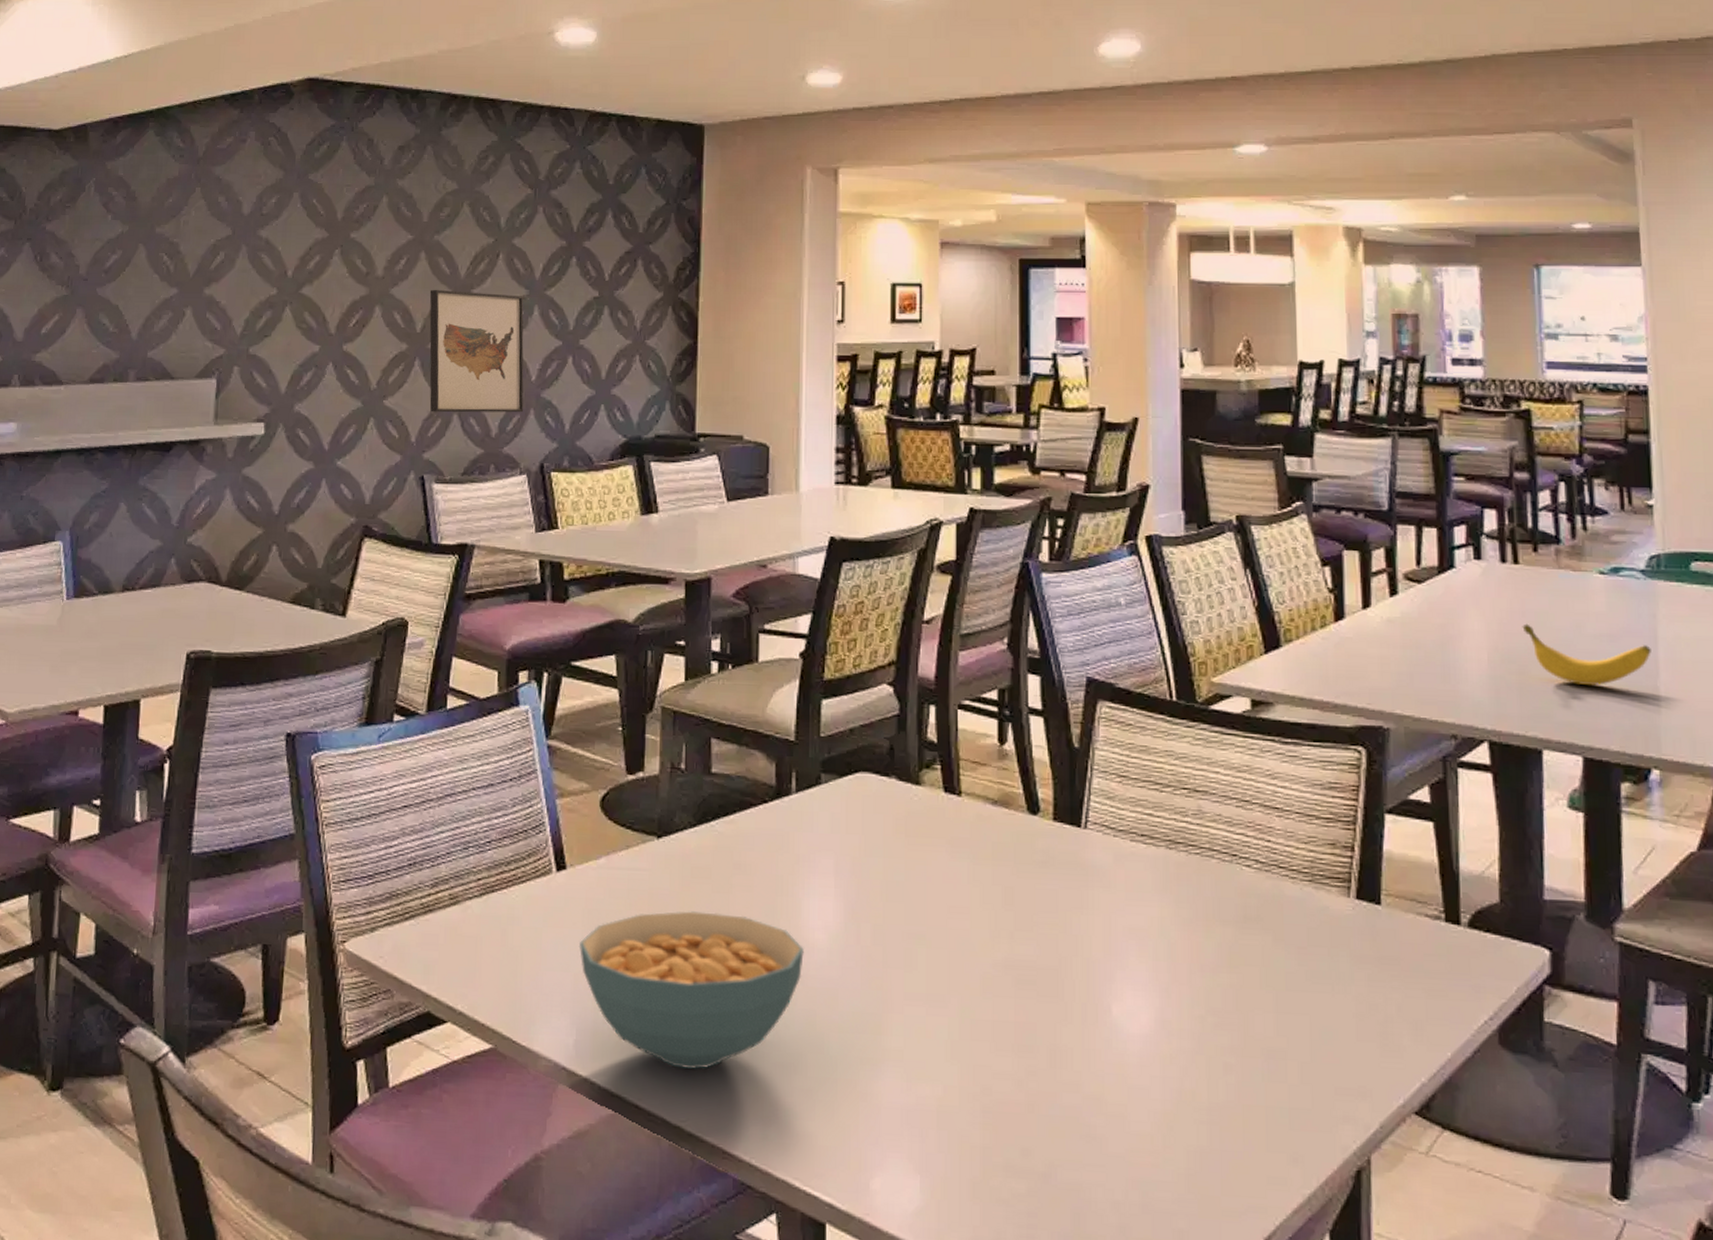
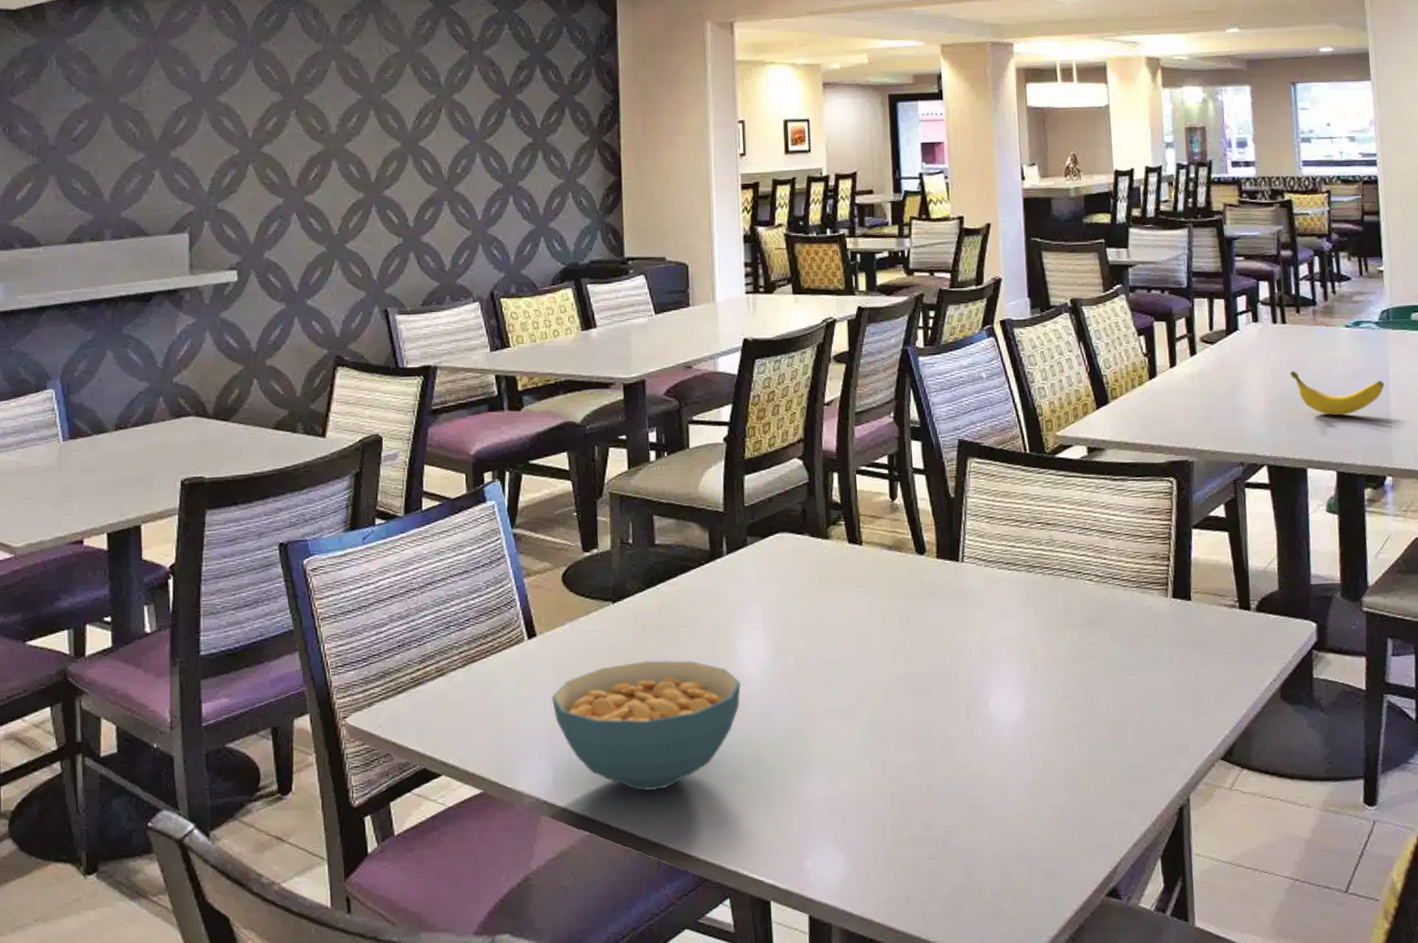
wall art: present [429,289,524,413] -> none [380,142,473,252]

